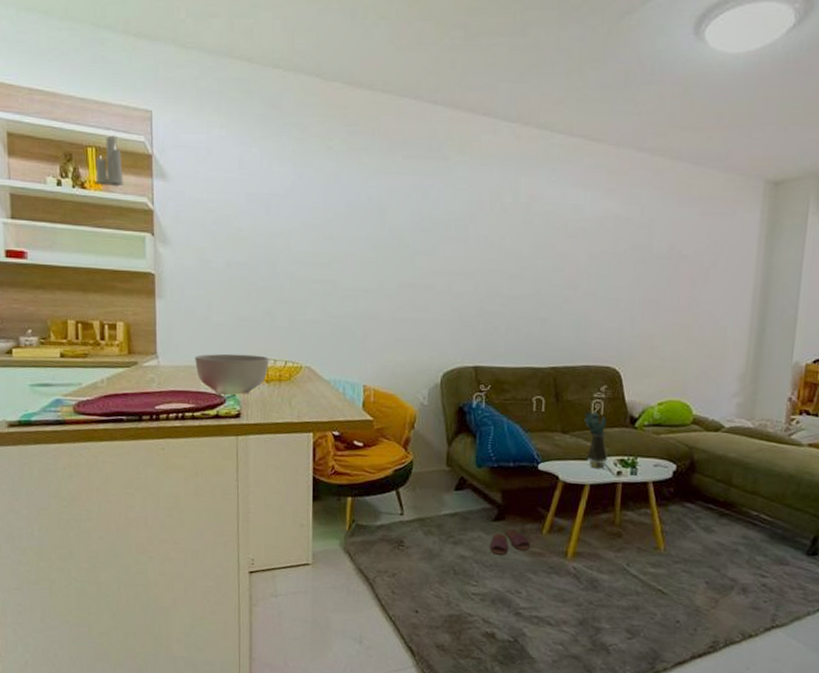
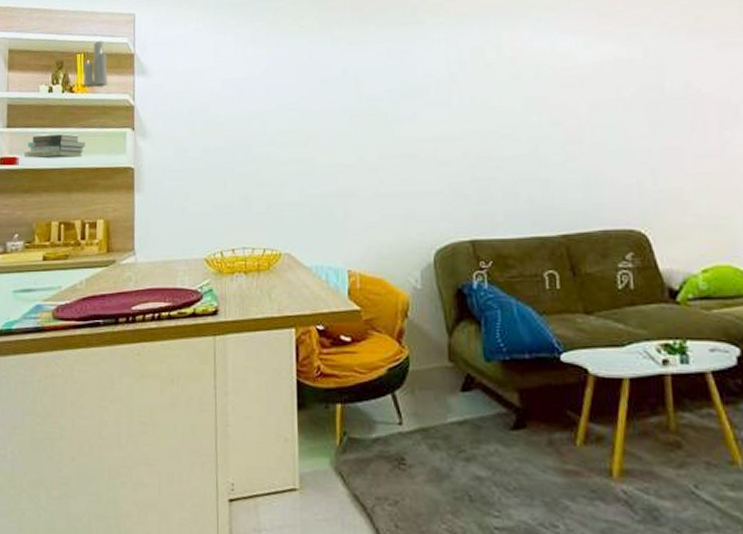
books: none [32,231,102,257] -> present [23,134,86,159]
bowl: present [195,353,270,395] -> none [172,244,248,290]
slippers: present [489,529,530,555] -> none [510,440,562,475]
vase: present [584,408,608,469] -> none [610,282,648,358]

